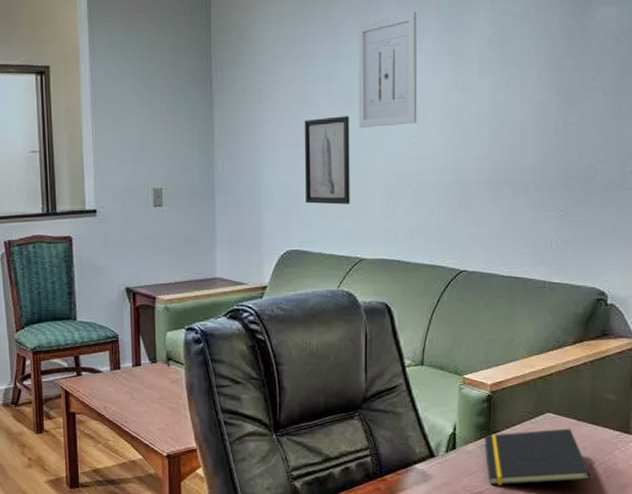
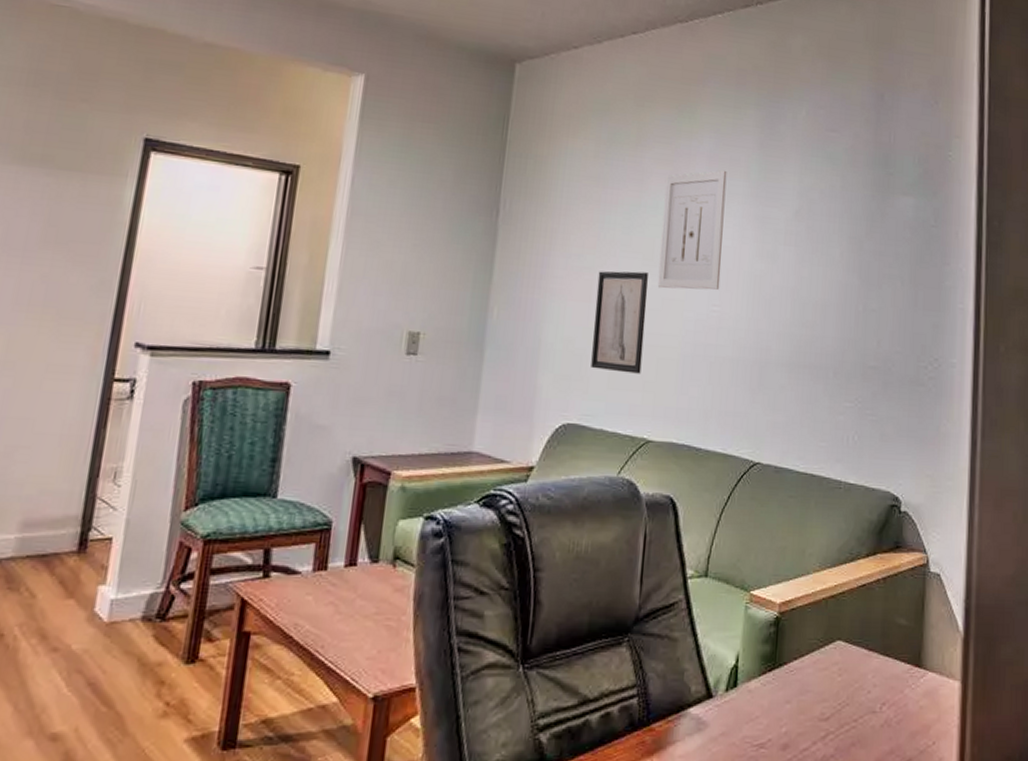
notepad: present [484,428,590,485] -> none [769,660,880,735]

